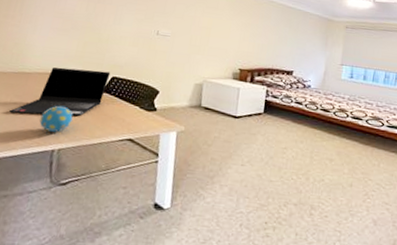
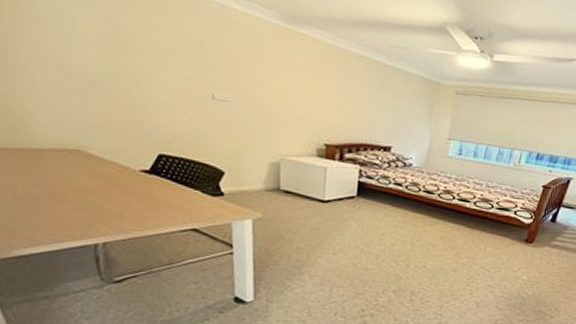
laptop computer: present [8,67,111,117] -> none [22,141,156,204]
decorative egg: present [39,105,73,132] -> none [70,191,115,223]

